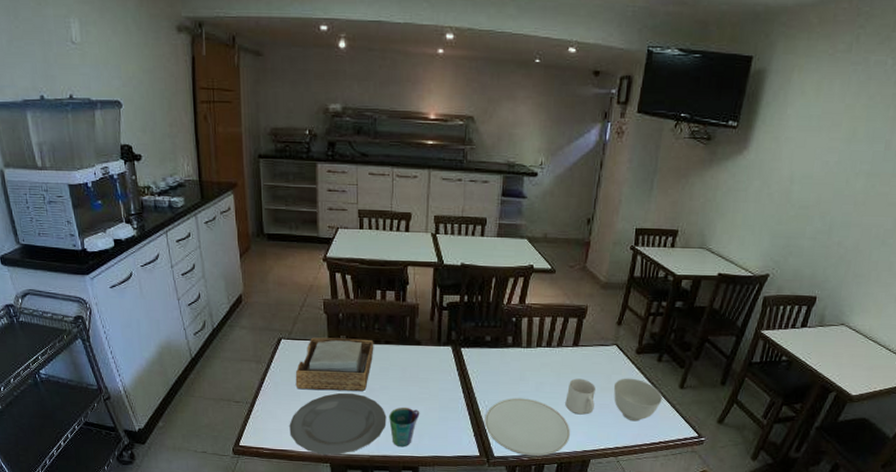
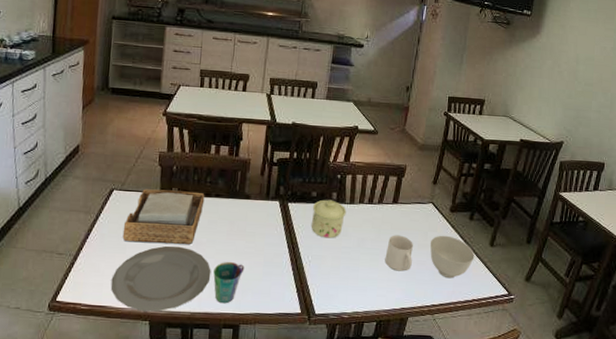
plate: present [484,398,571,457] -> none [307,253,390,314]
sugar bowl: none [486,344,523,383] -> present [311,199,347,239]

